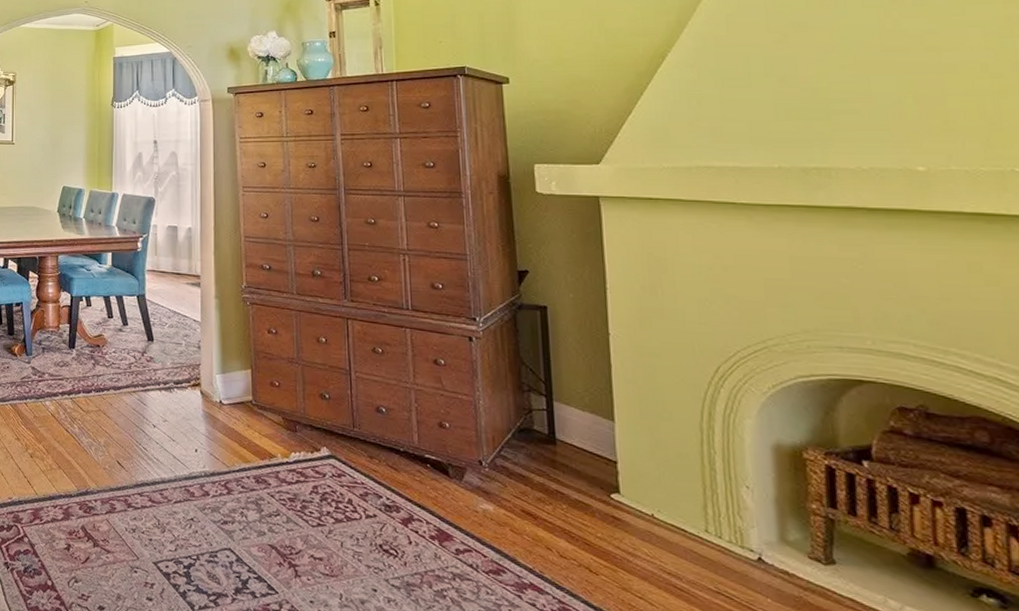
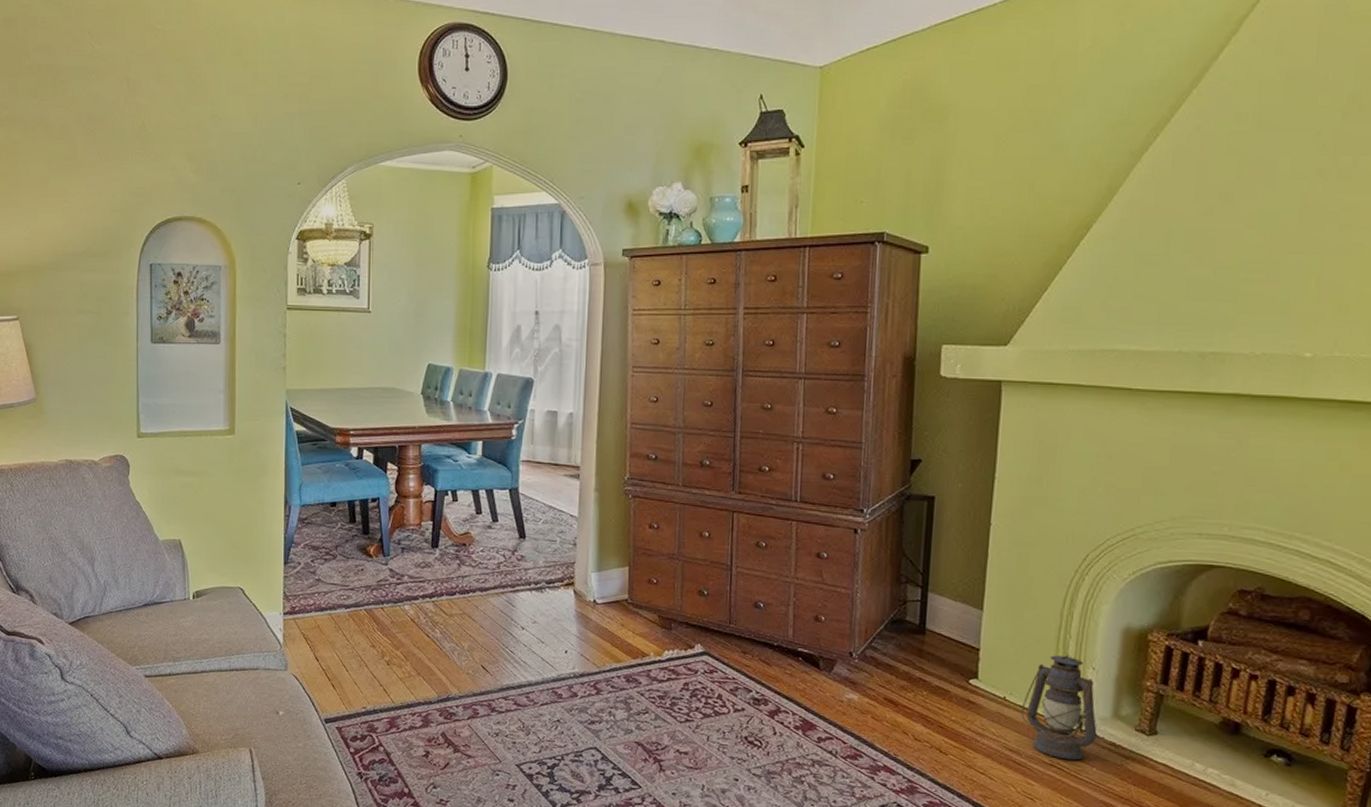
lantern: none [673,471,765,589] -> present [1021,655,1097,761]

